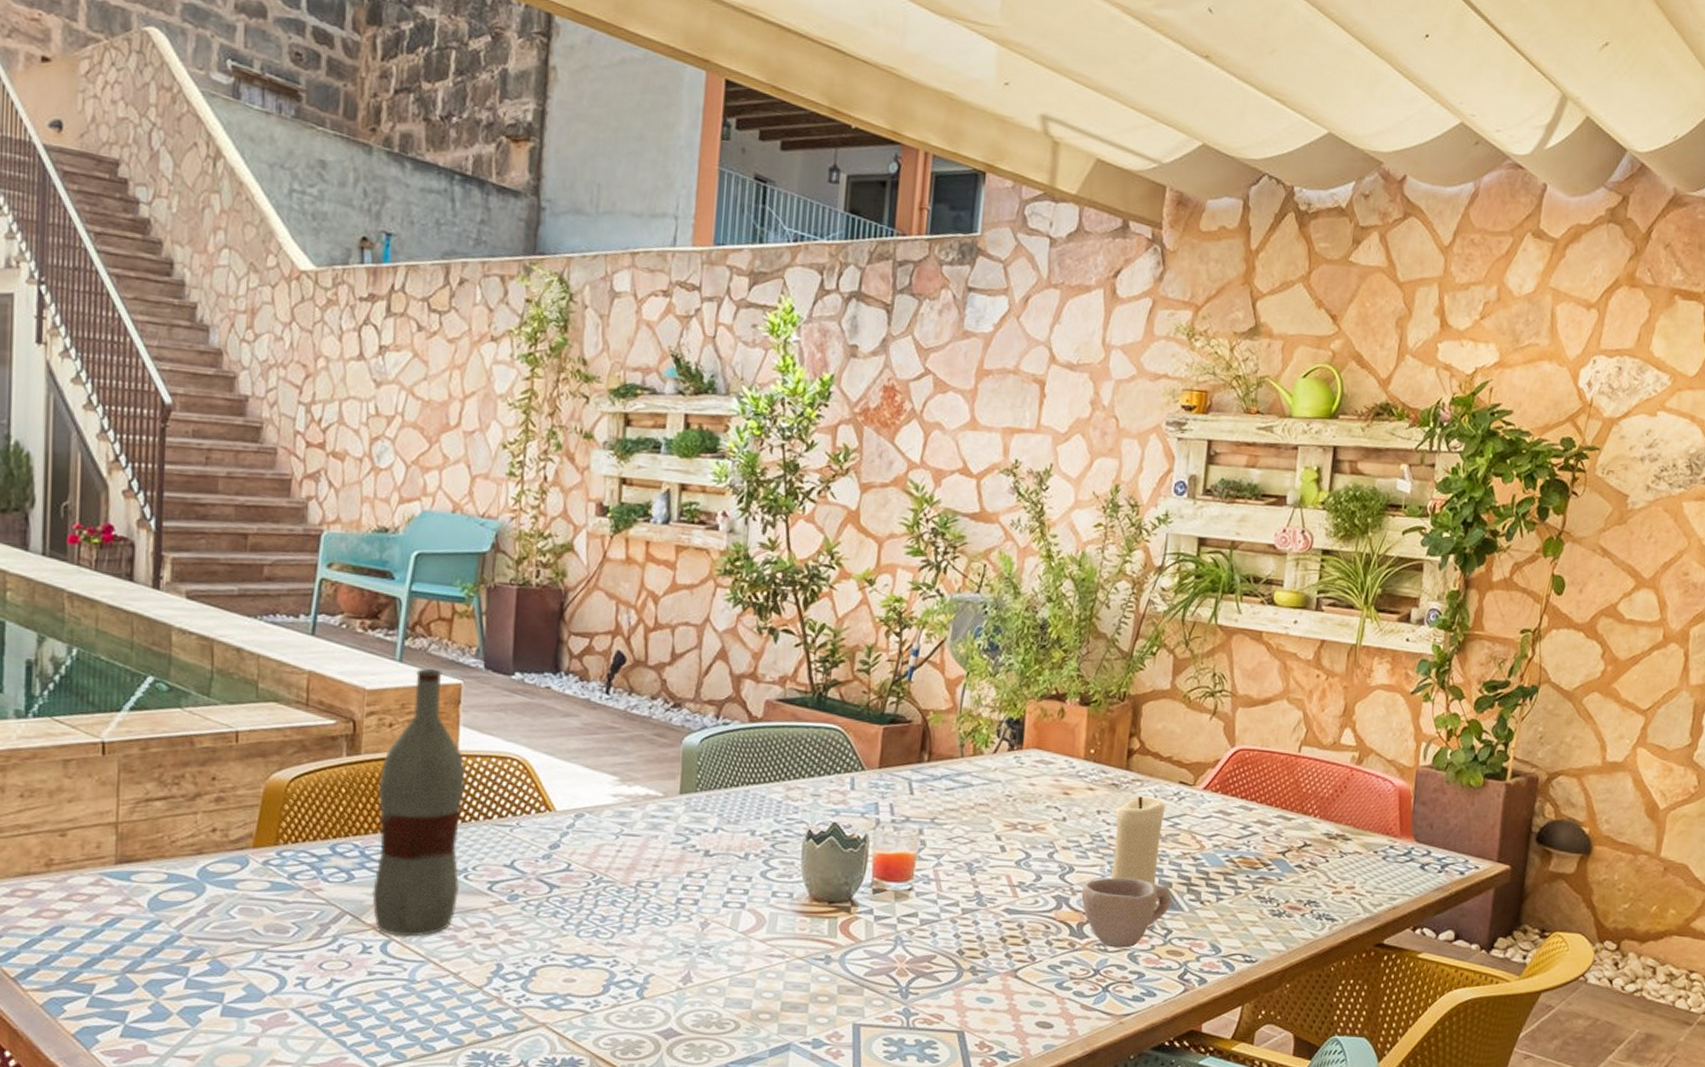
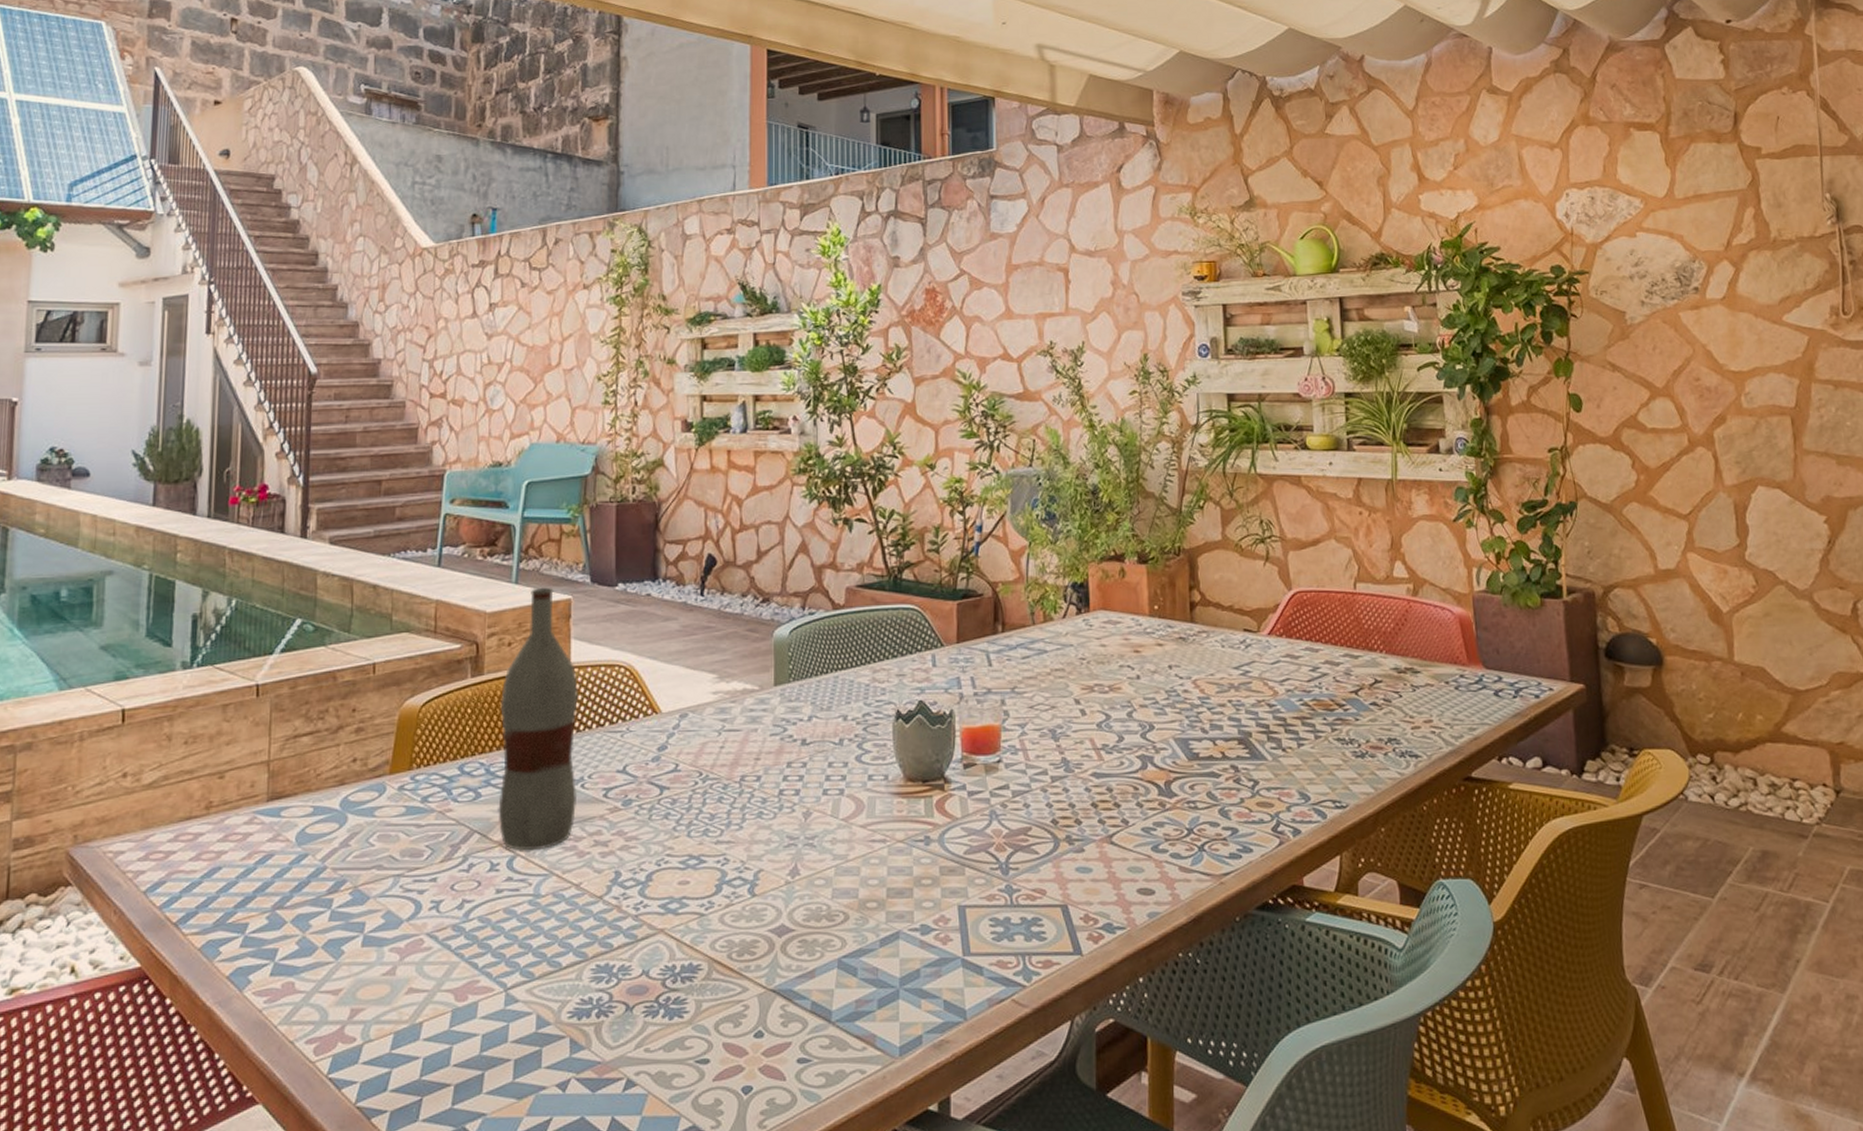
cup: present [1081,877,1171,948] -> none [1164,731,1253,804]
candle: present [1110,796,1166,885] -> none [1186,647,1235,736]

